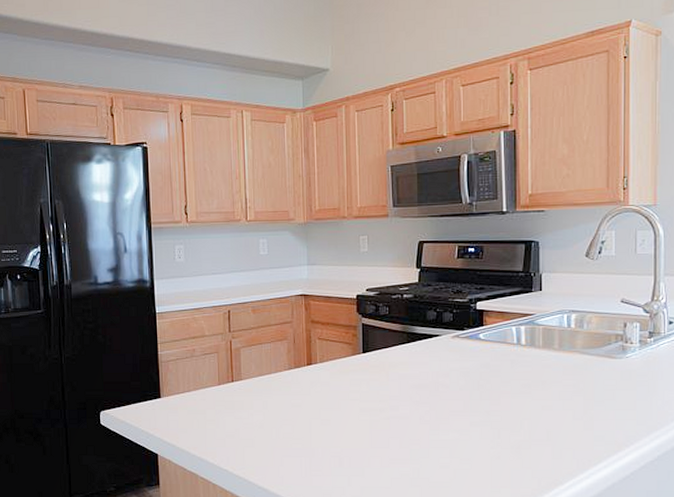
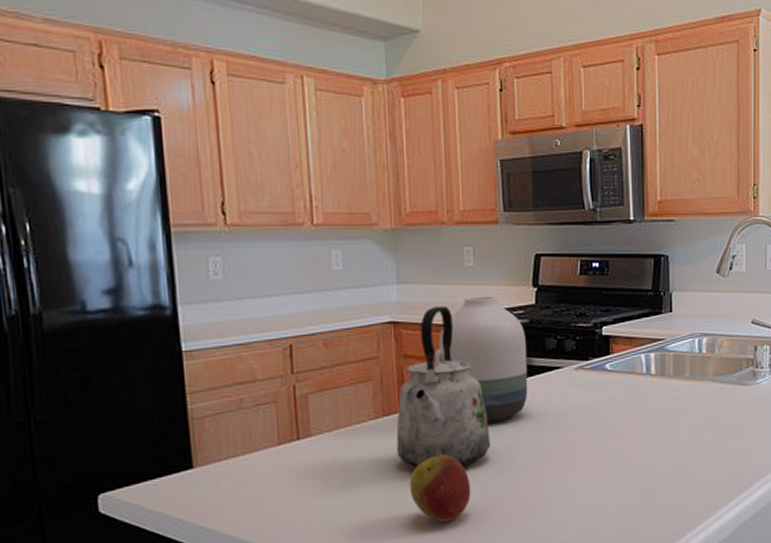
kettle: none [304,283,379,411] -> present [396,306,491,468]
apple: none [313,402,363,455] -> present [409,455,471,522]
vase: none [339,275,411,378] -> present [438,296,528,422]

